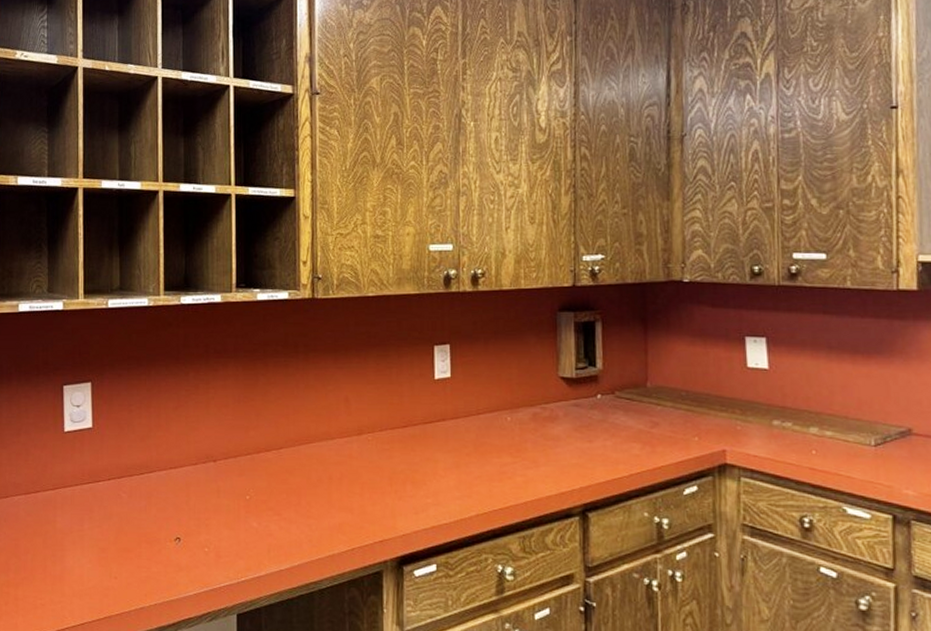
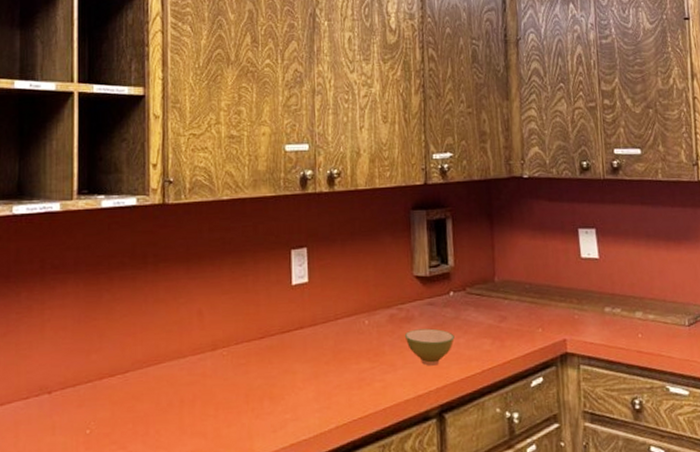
bowl: none [547,429,601,465] -> present [404,328,455,366]

